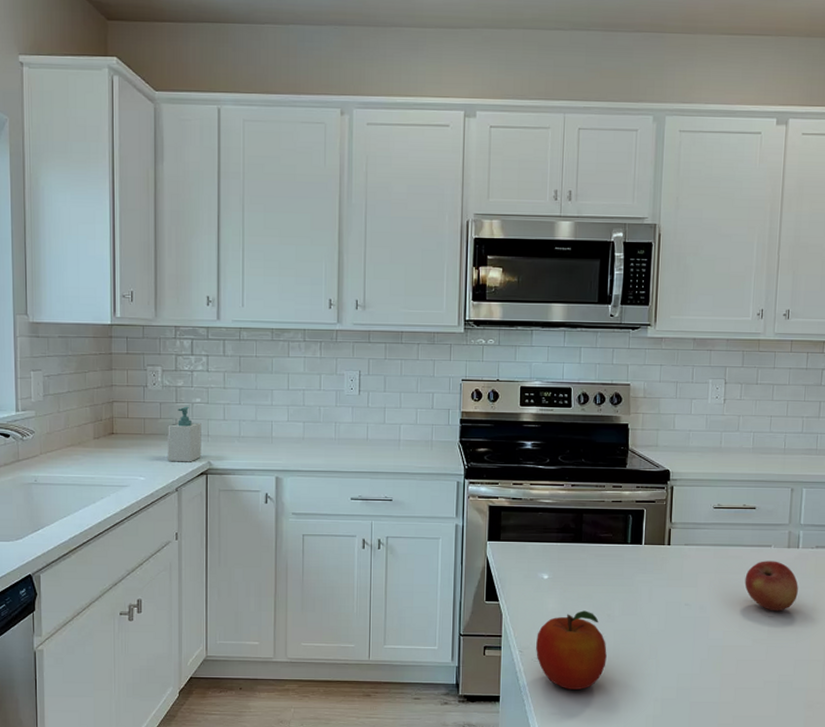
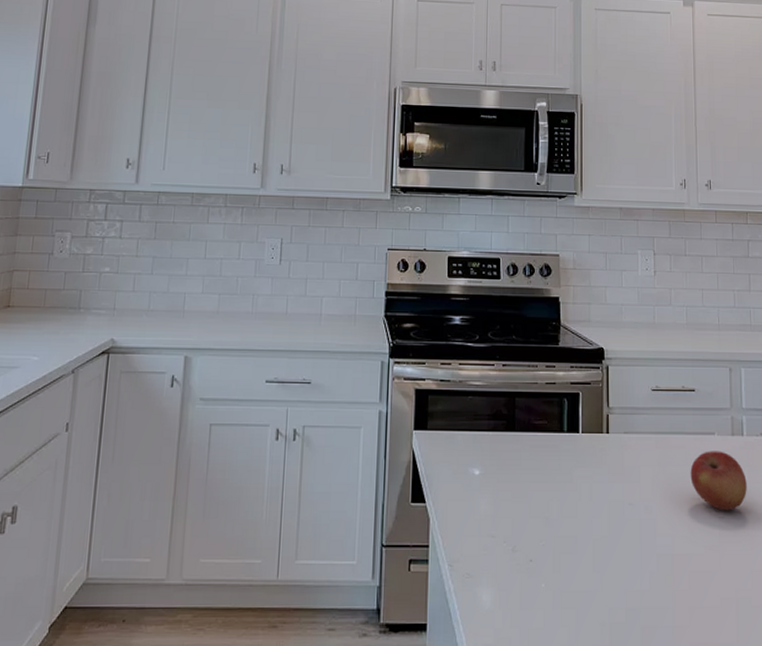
soap bottle: present [168,406,201,462] -> none [67,276,108,340]
fruit: present [536,610,607,690] -> none [467,513,546,613]

